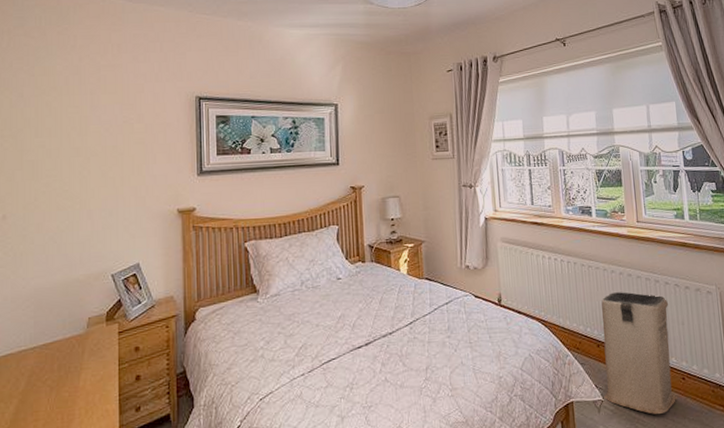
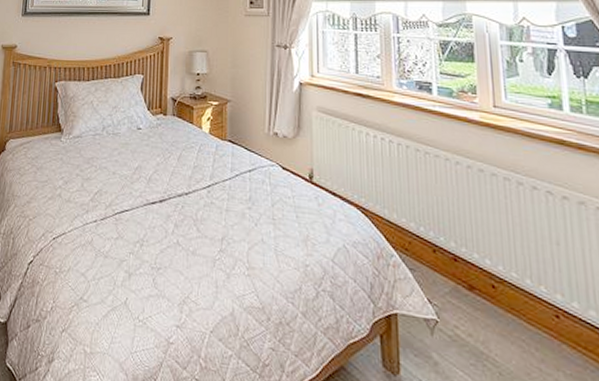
laundry basket: present [601,292,678,414] -> none [439,188,549,357]

